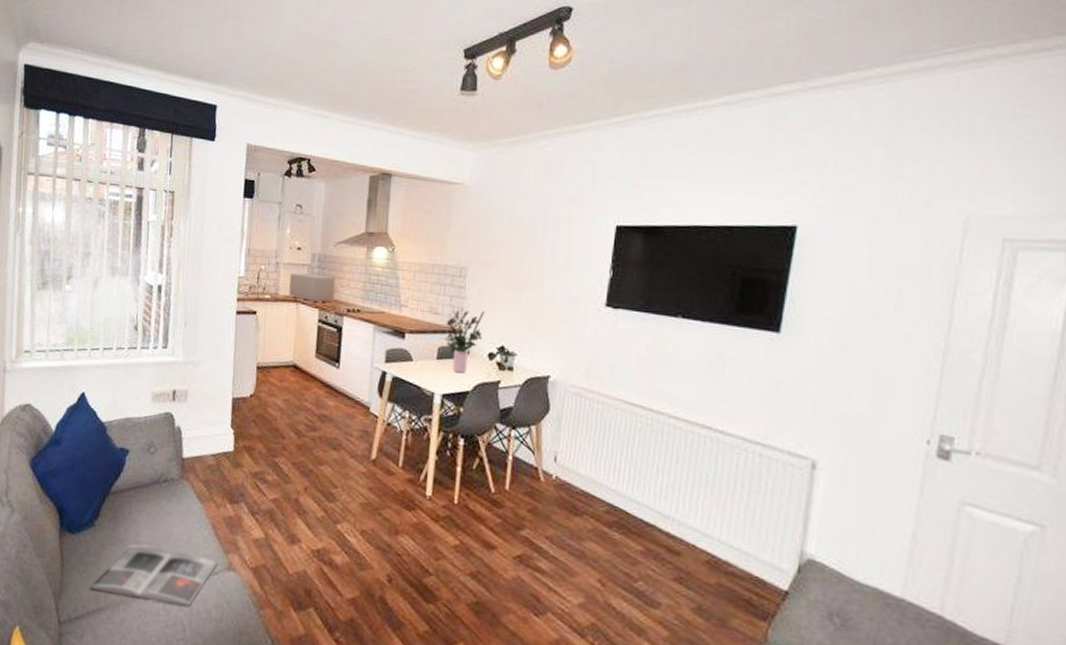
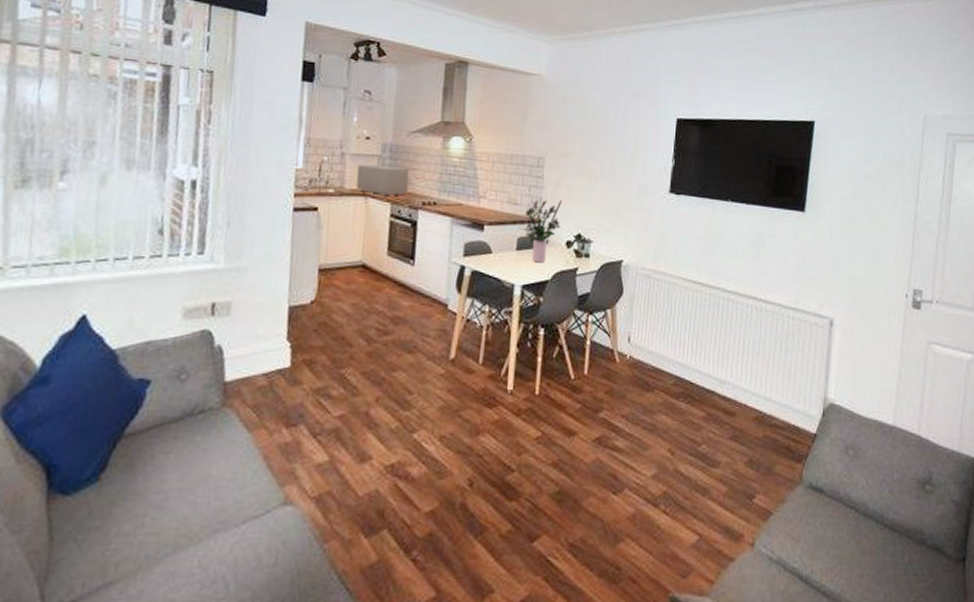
magazine: present [89,545,218,607] -> none [92,493,271,562]

